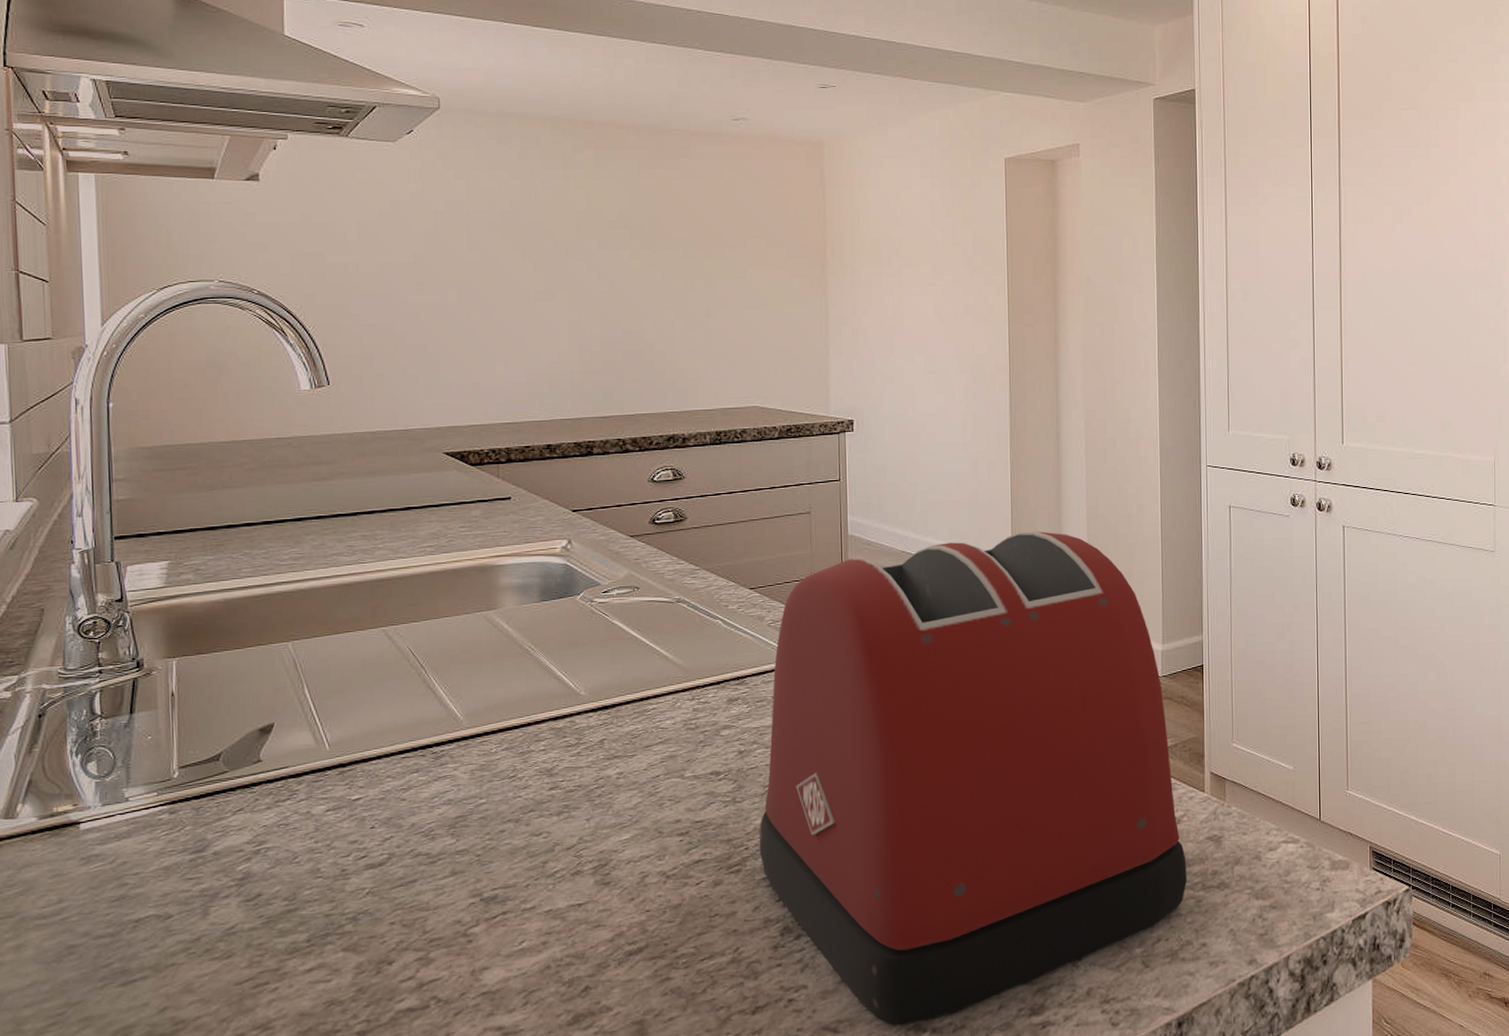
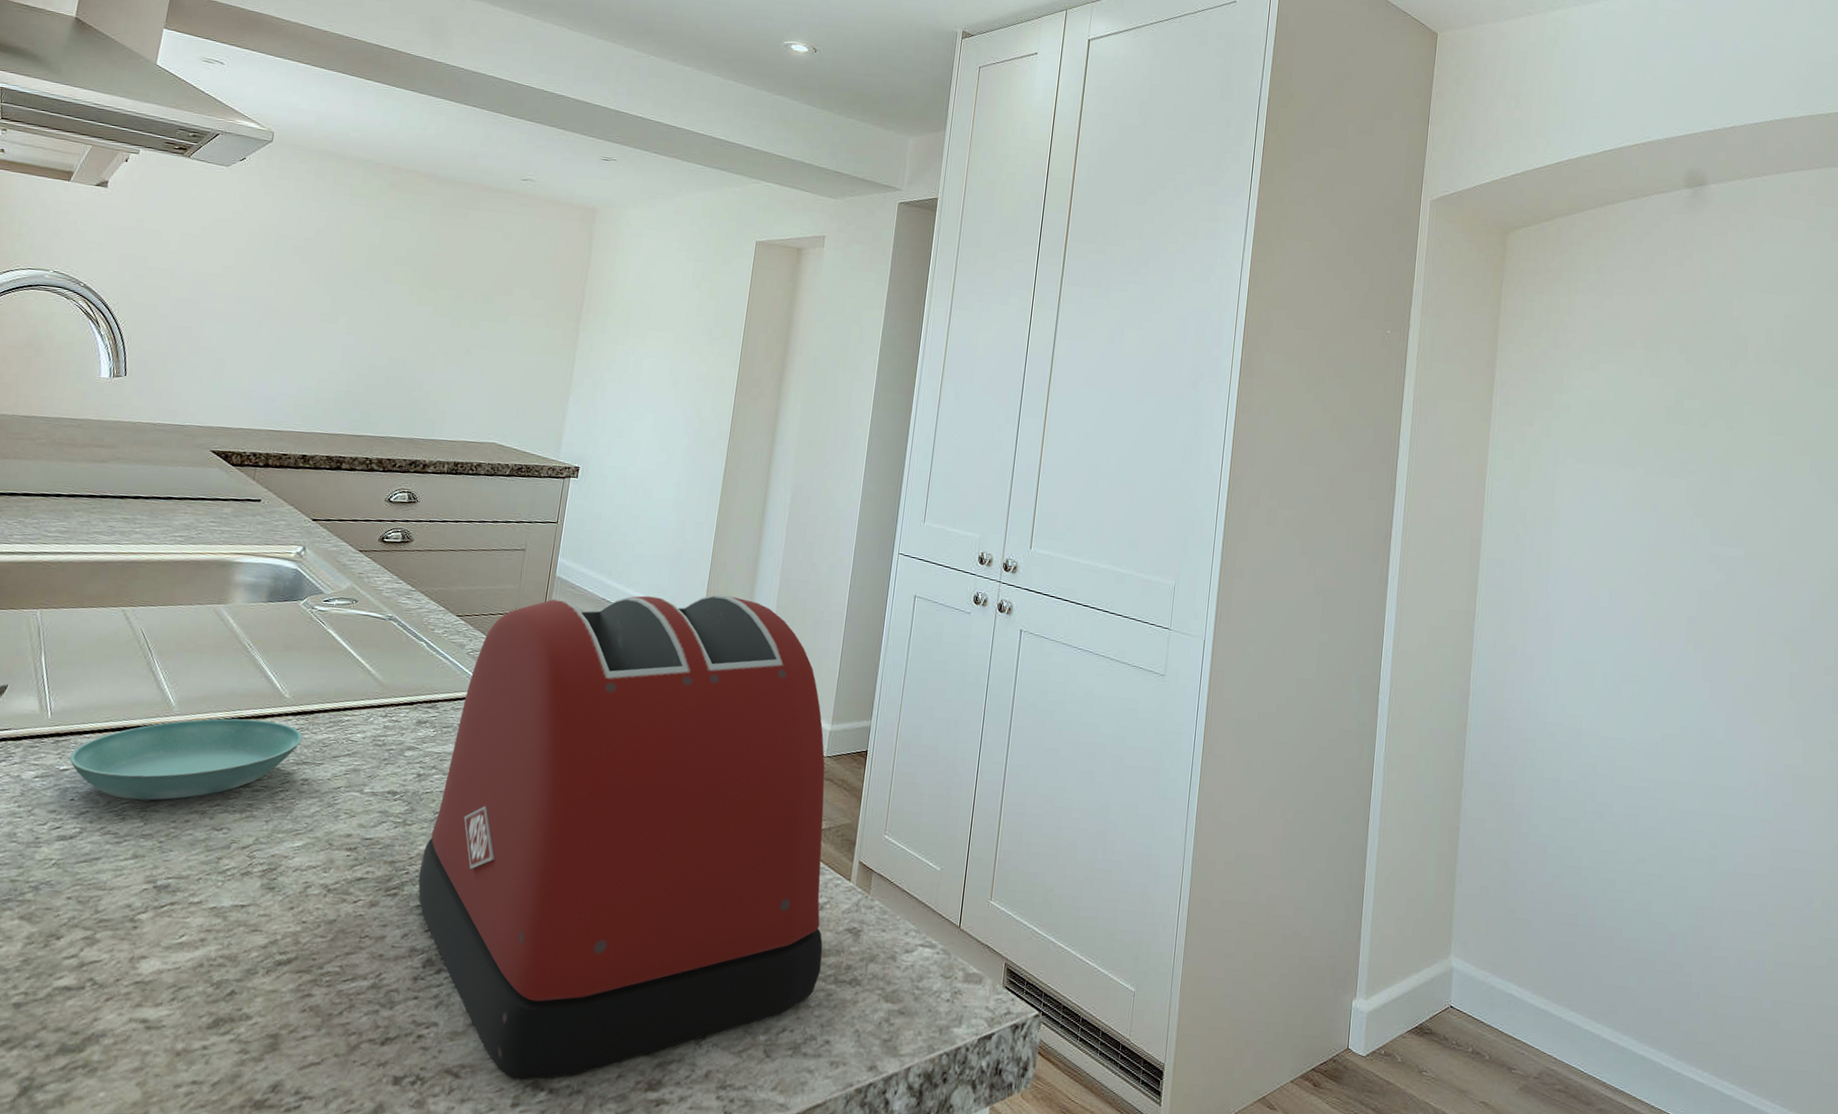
saucer: none [360,720,609,819] -> present [69,718,304,801]

